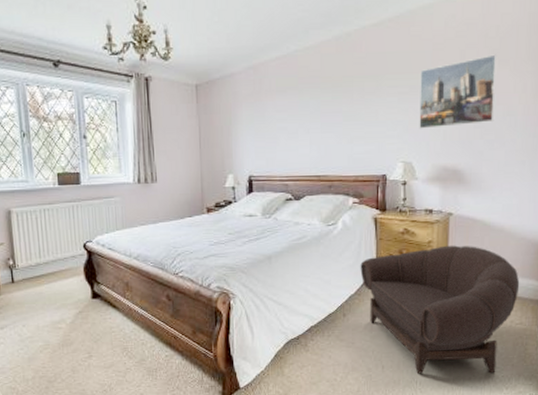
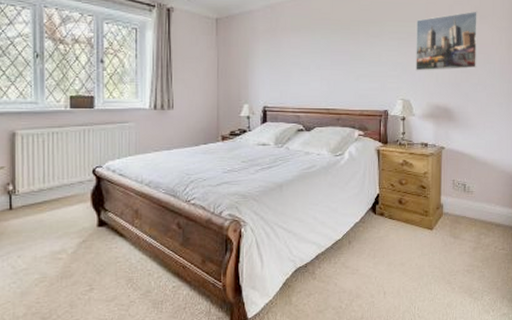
armchair: present [360,245,520,374] -> none [364,176,501,299]

